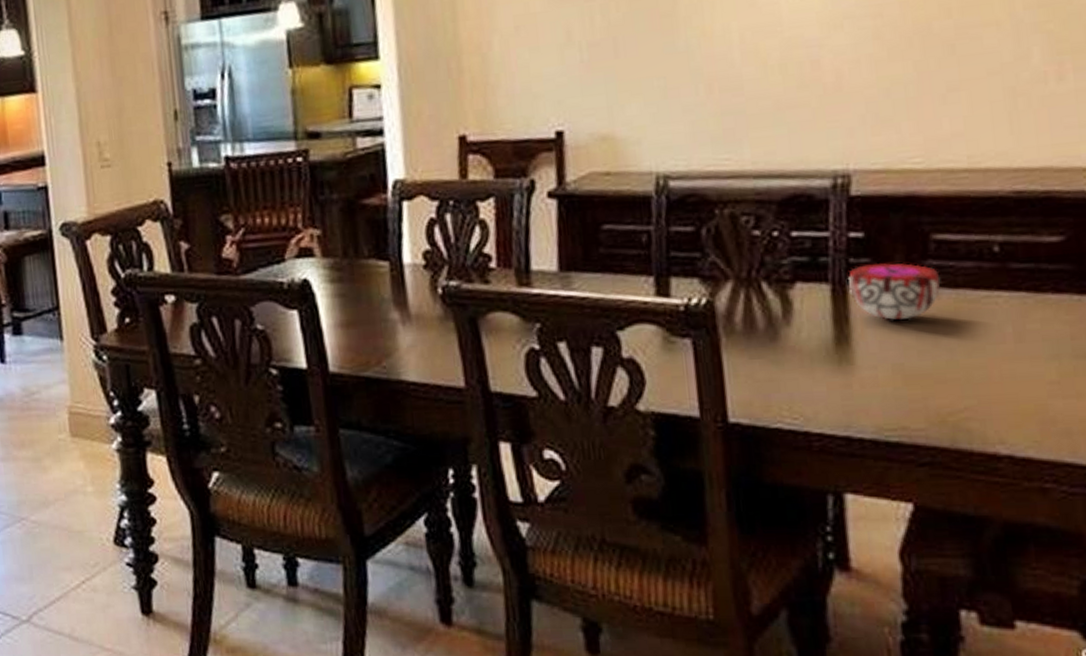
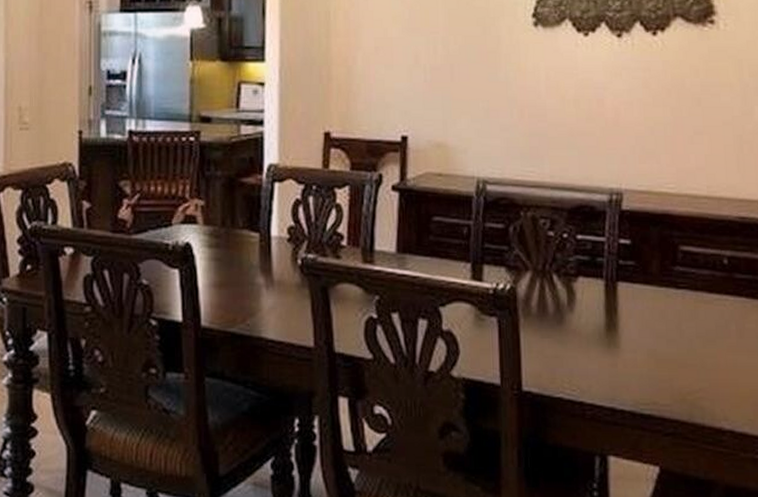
decorative bowl: present [848,263,941,320] -> none [618,267,686,313]

